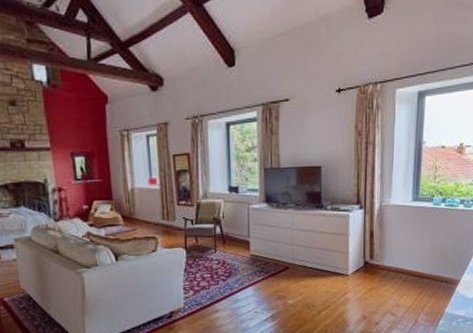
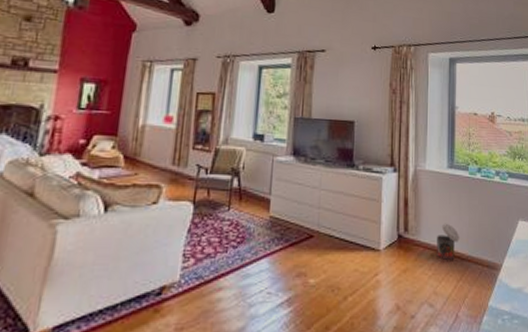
trash can: none [399,249,422,279] -> present [437,223,460,260]

